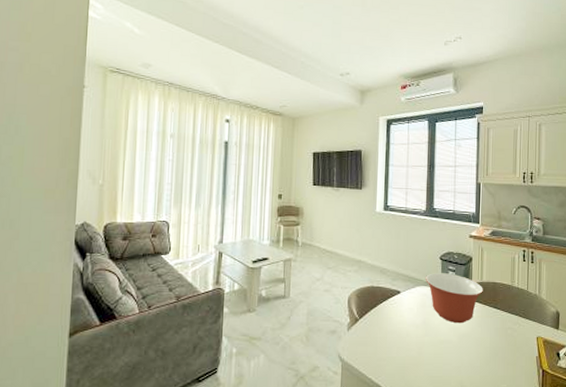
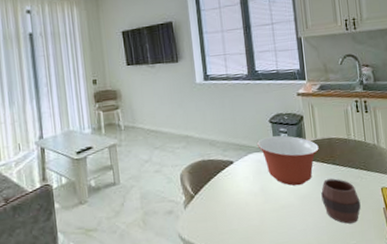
cup: none [479,321,515,367] -> present [321,178,361,224]

